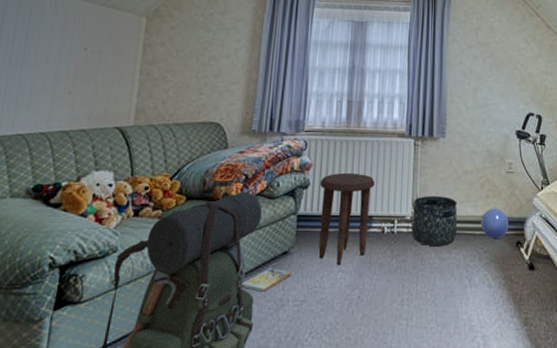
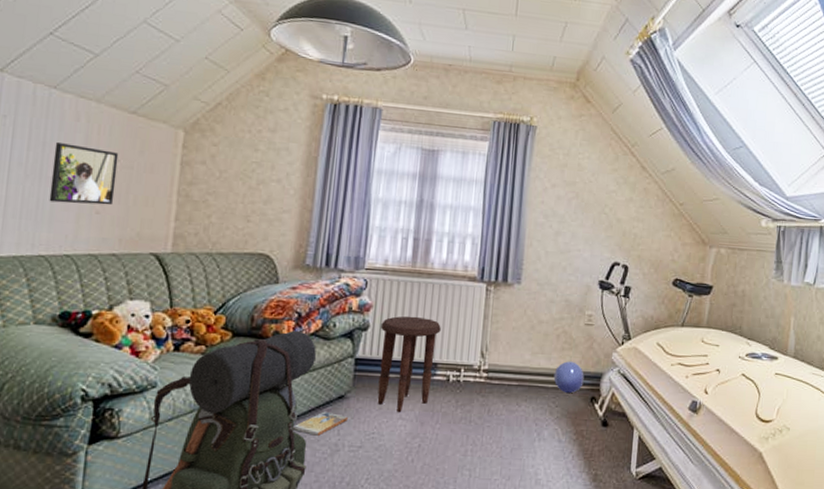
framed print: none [28,34,90,87] -> present [49,143,119,205]
basket: present [411,196,458,246] -> none [479,345,530,398]

